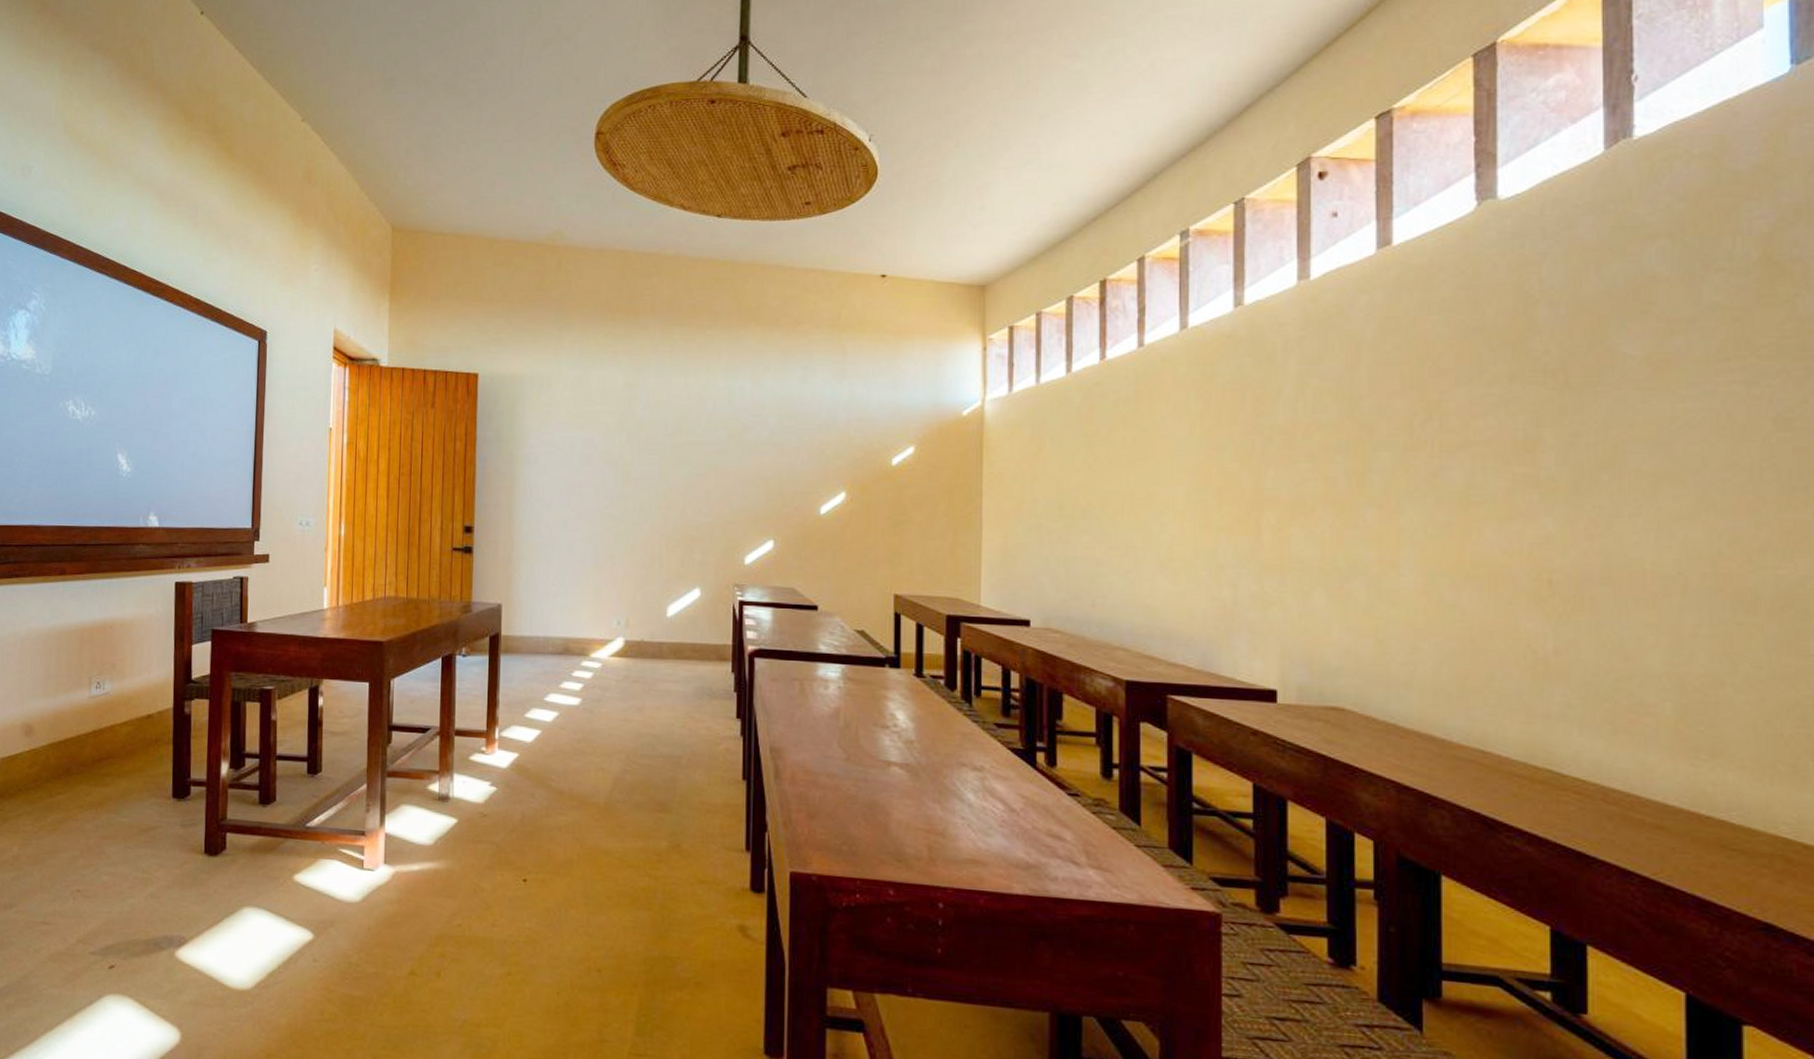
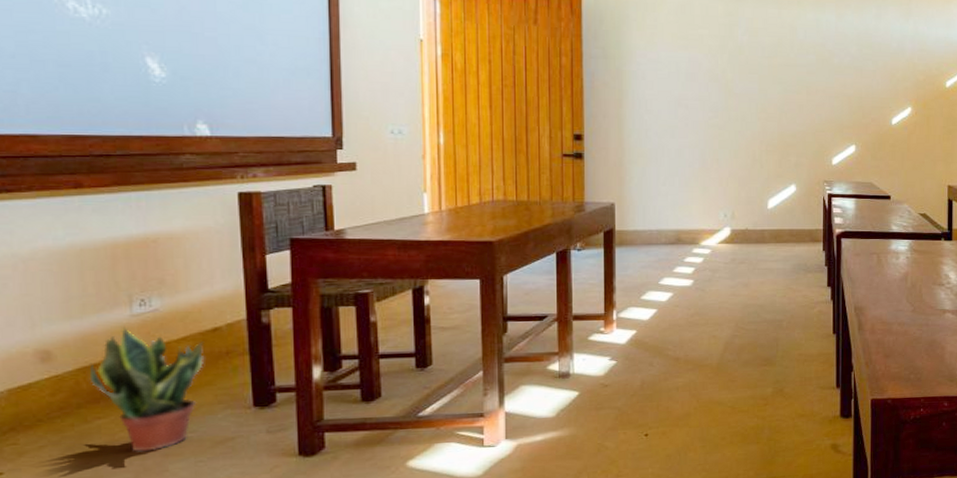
potted plant: none [56,707,140,832] -> present [89,327,204,452]

